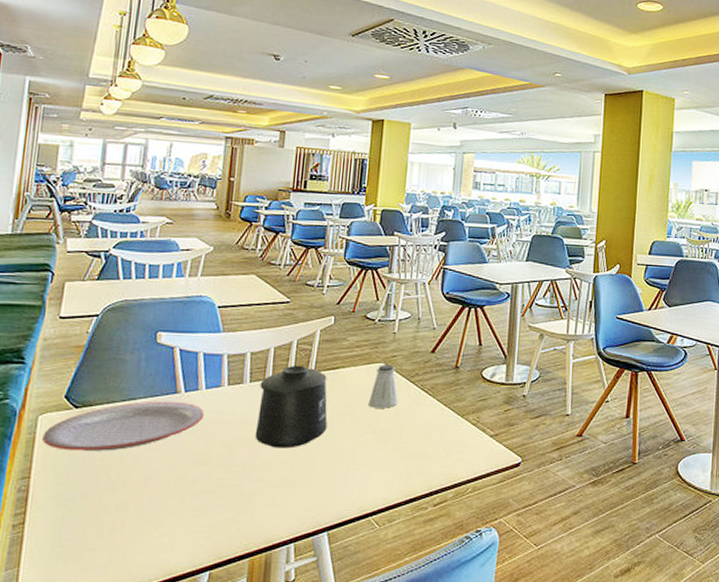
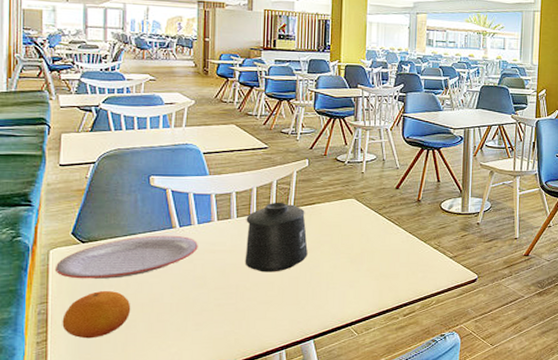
fruit: none [43,466,123,523] -> present [62,291,131,339]
saltshaker: present [368,364,399,408] -> none [343,199,369,237]

